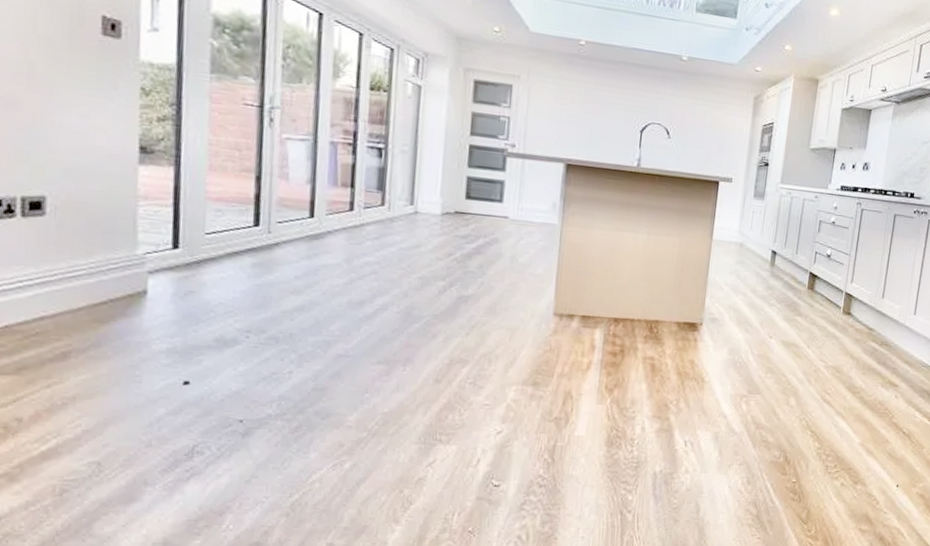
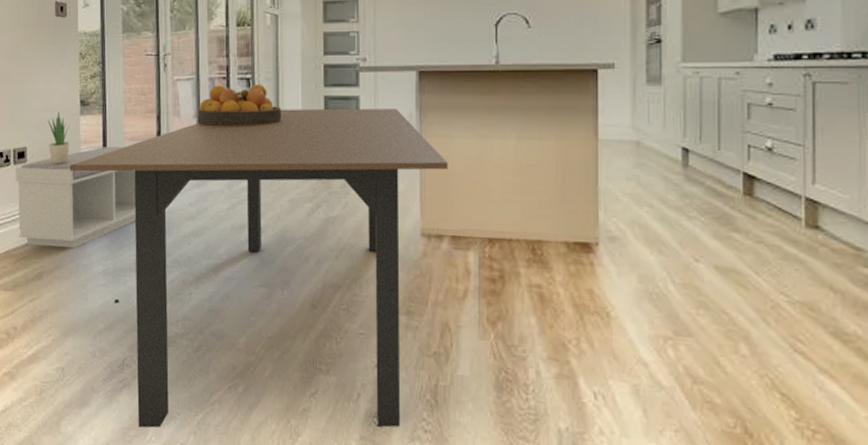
bench: none [24,205,221,324] -> present [15,147,136,249]
potted plant: none [83,156,120,222] -> present [47,111,70,164]
dining table: none [118,184,585,517] -> present [69,108,448,428]
fruit bowl: none [311,150,418,199] -> present [197,84,281,126]

